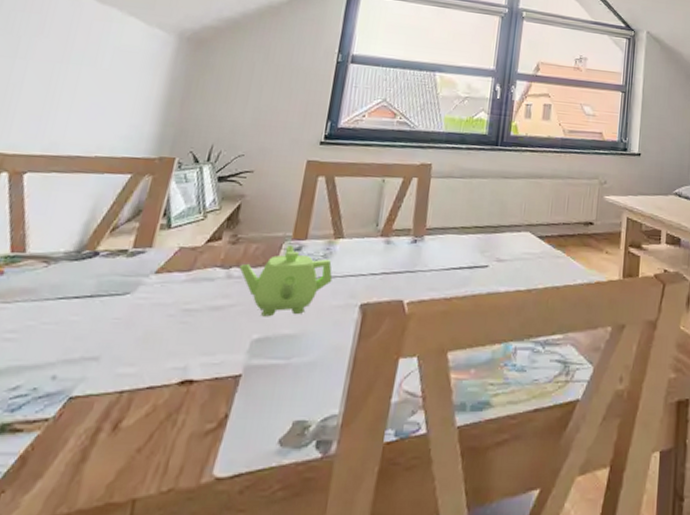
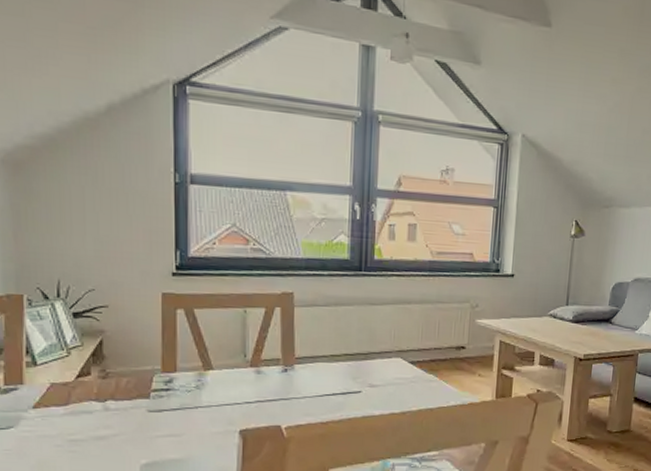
teapot: present [239,244,333,317] -> none [114,377,209,444]

